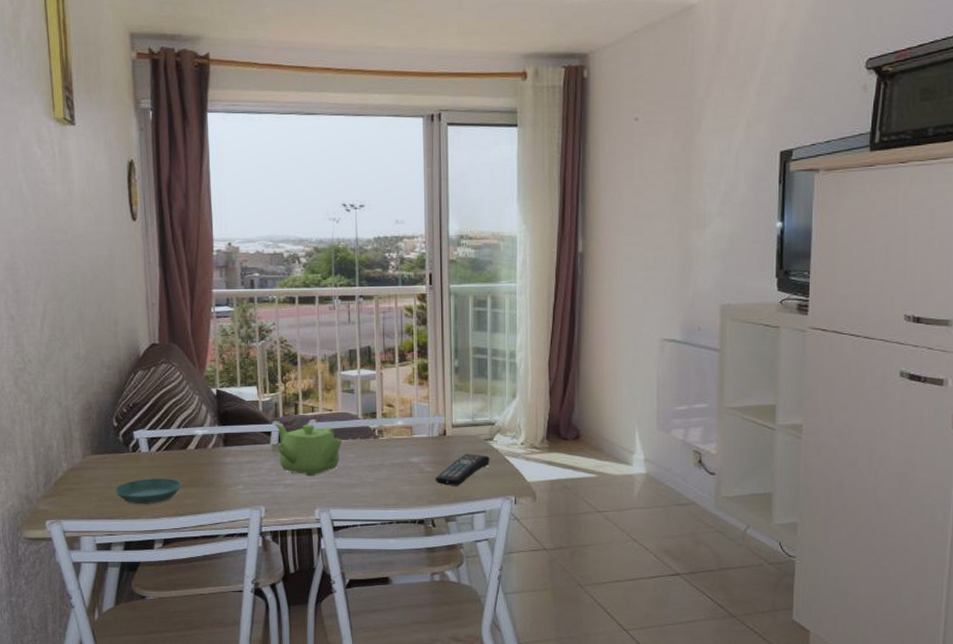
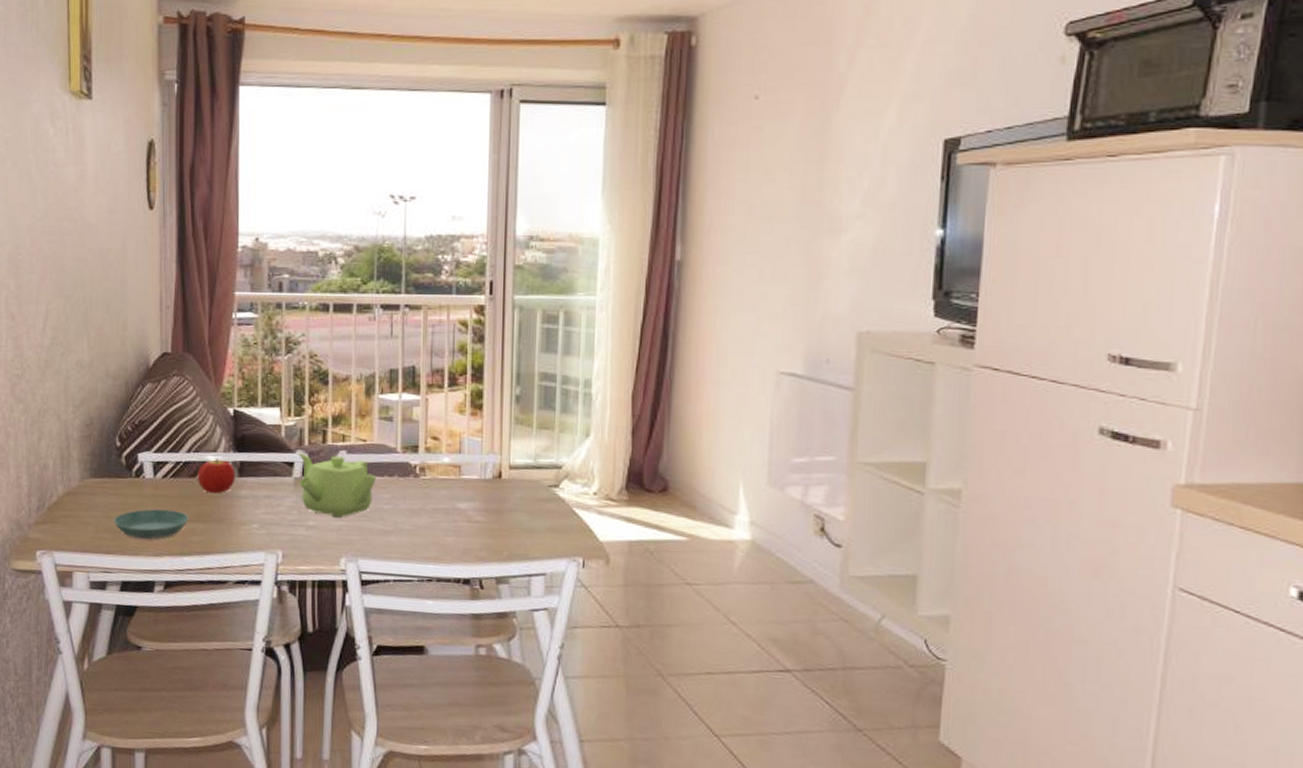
fruit: none [187,432,221,462] -> present [197,458,235,494]
remote control: present [434,454,490,486] -> none [485,502,554,541]

